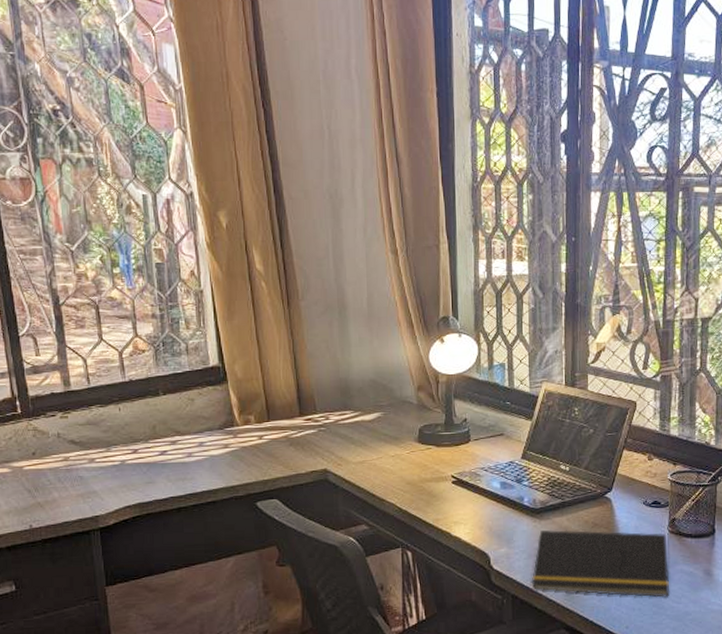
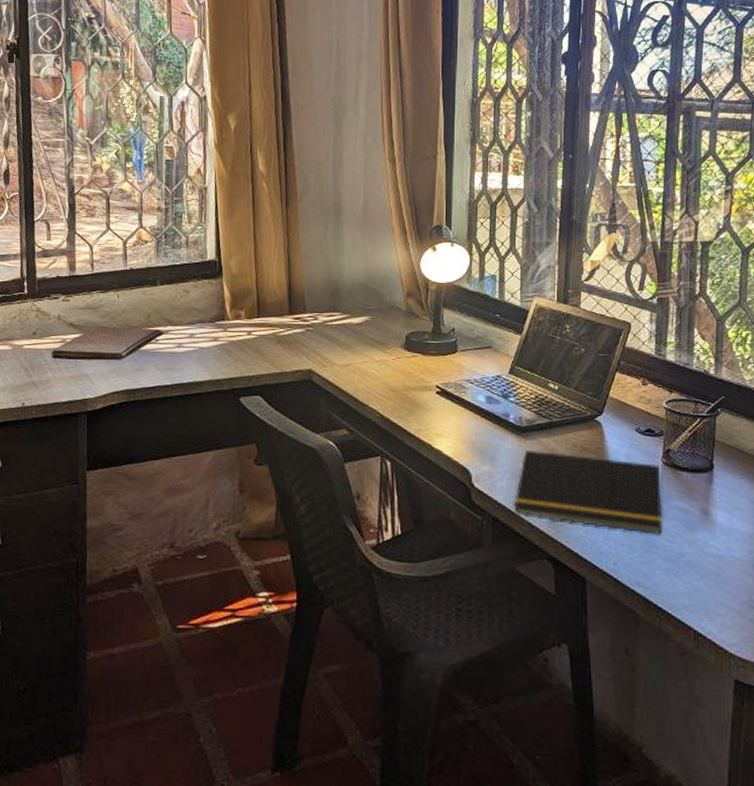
book: none [55,439,172,478] -> present [51,326,164,360]

